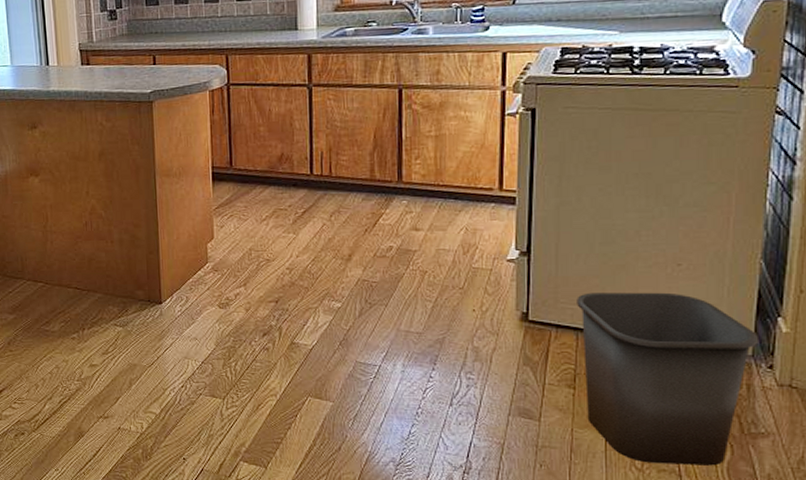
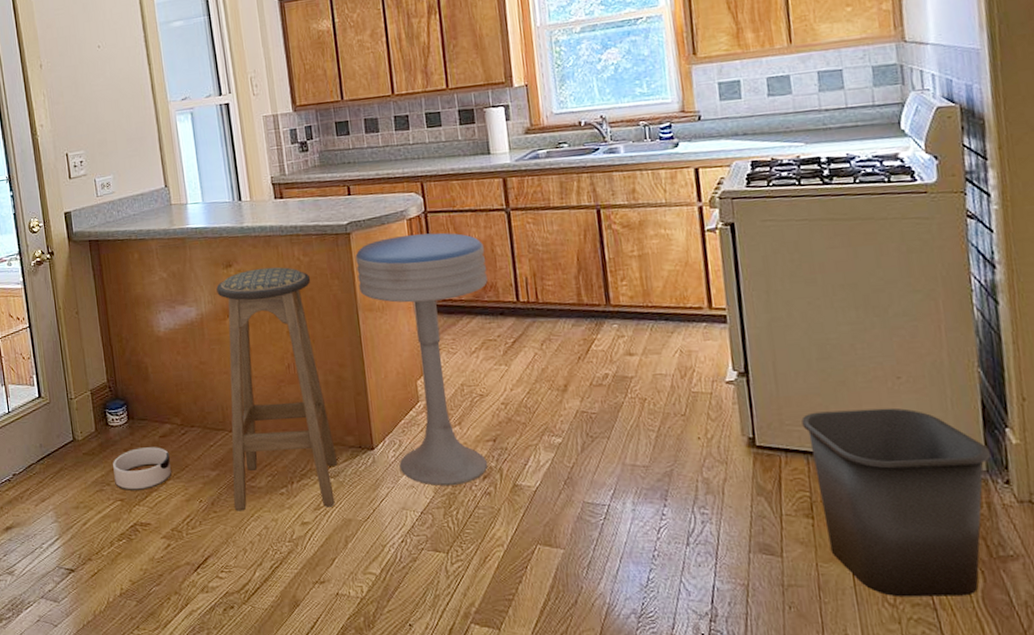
stool: none [21,130,127,353] -> present [216,267,337,511]
bar stool: none [156,105,284,339] -> present [355,232,488,486]

